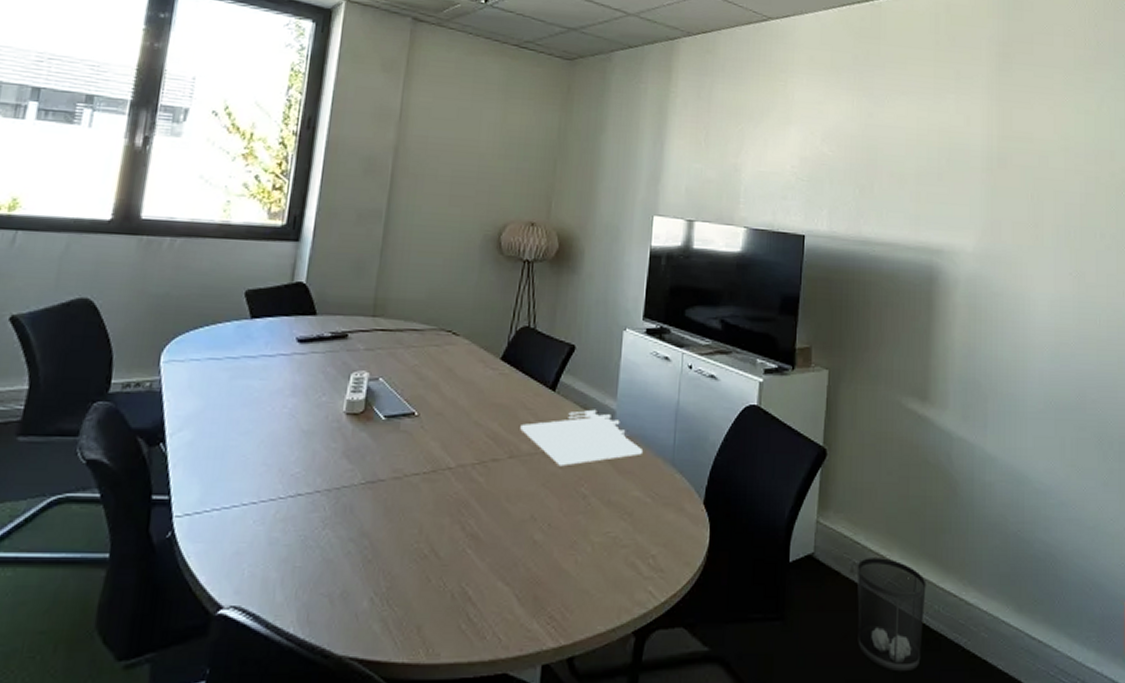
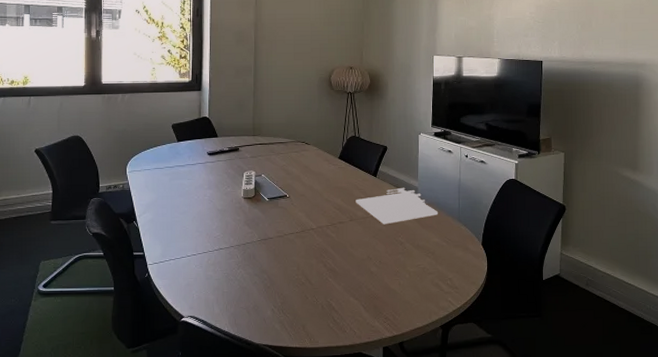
waste bin: present [857,558,926,672] -> none [590,275,641,348]

